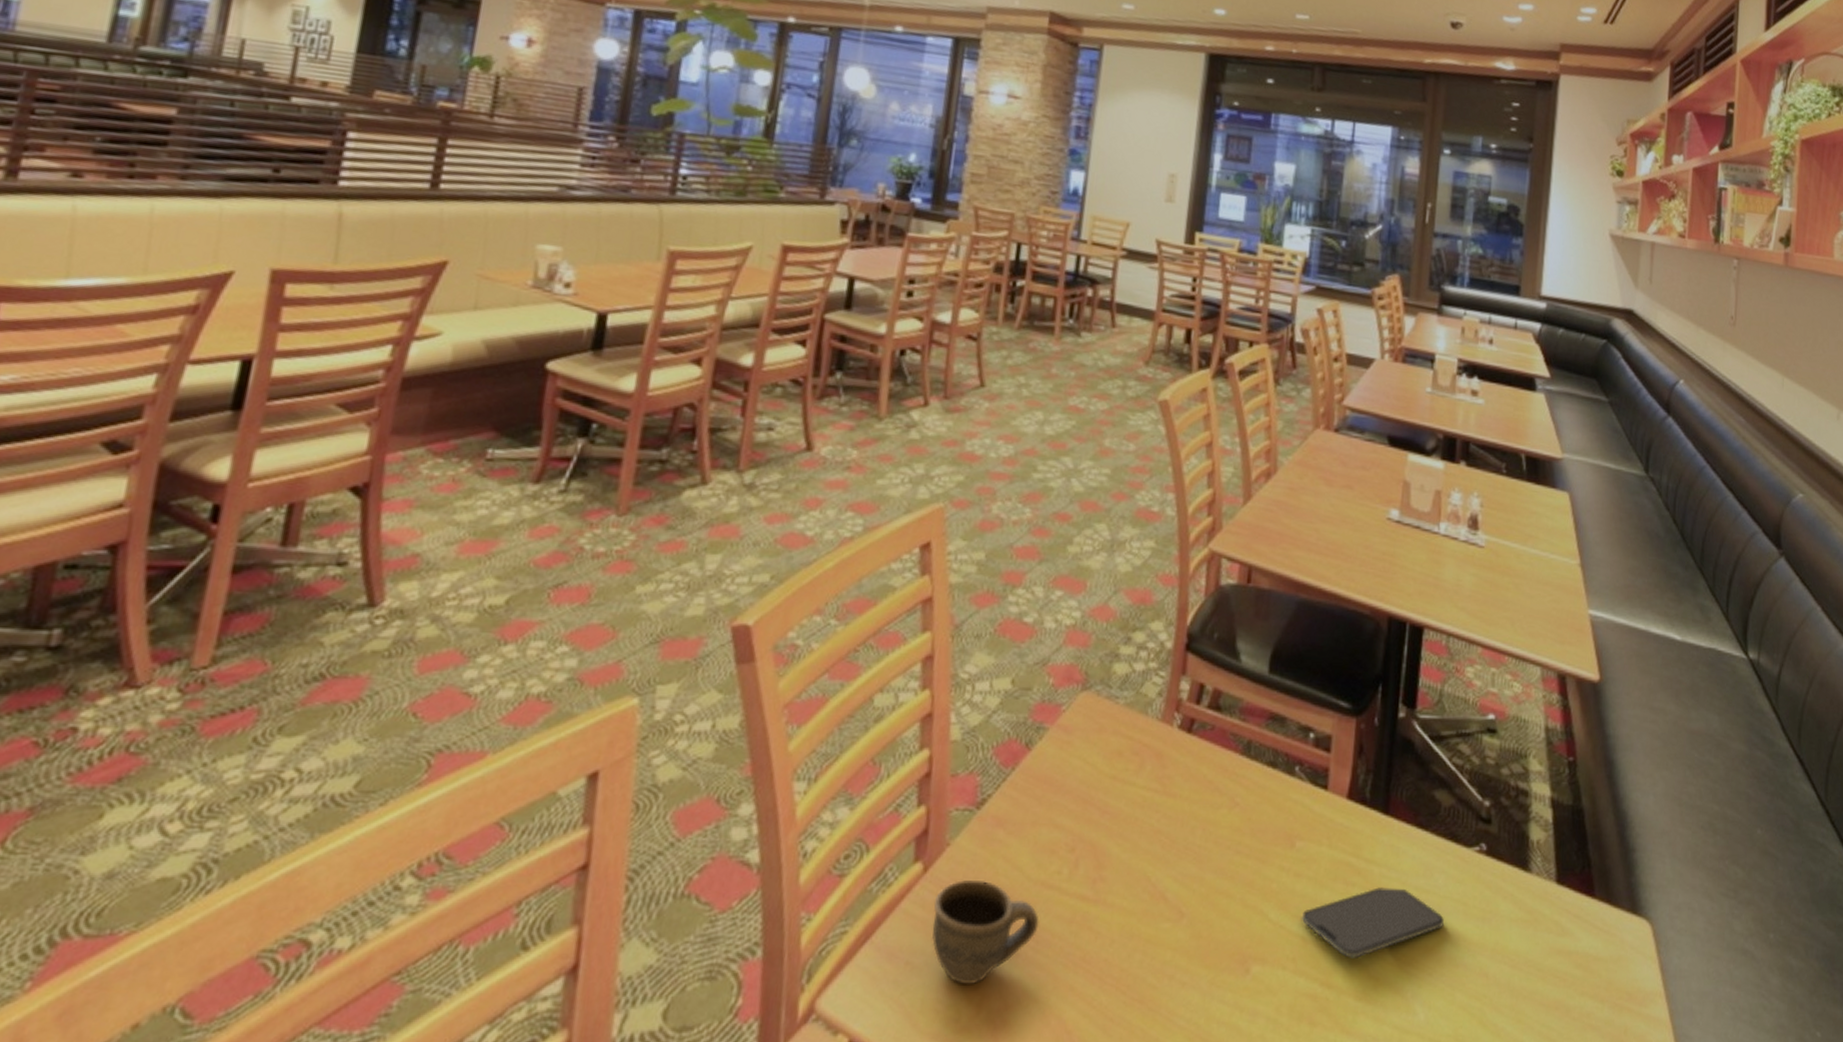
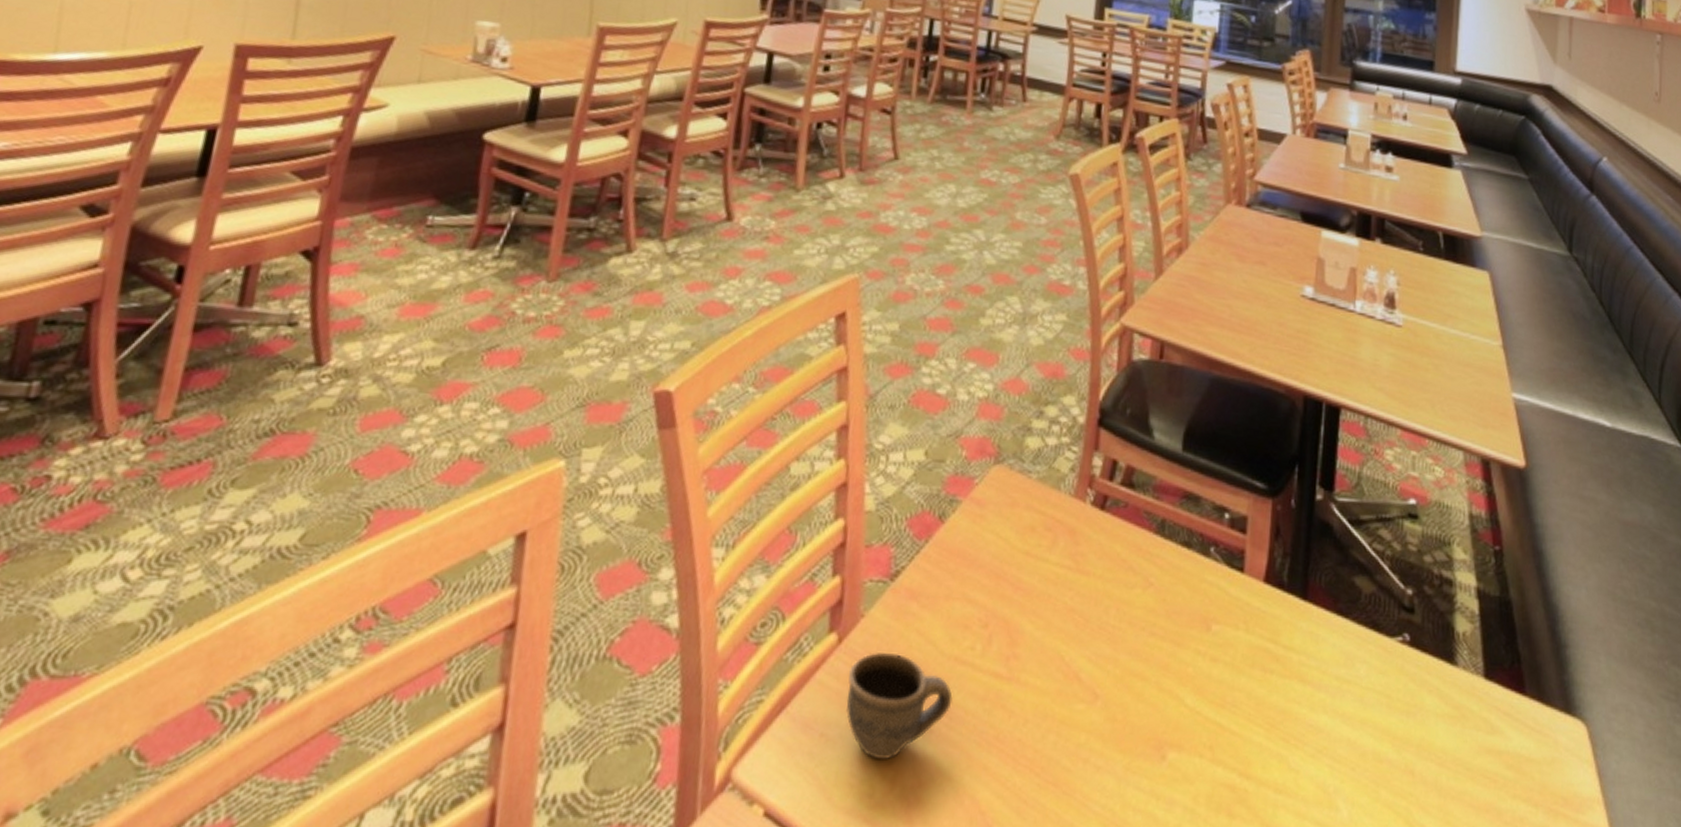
smartphone: present [1302,887,1445,958] -> none [1219,675,1367,749]

